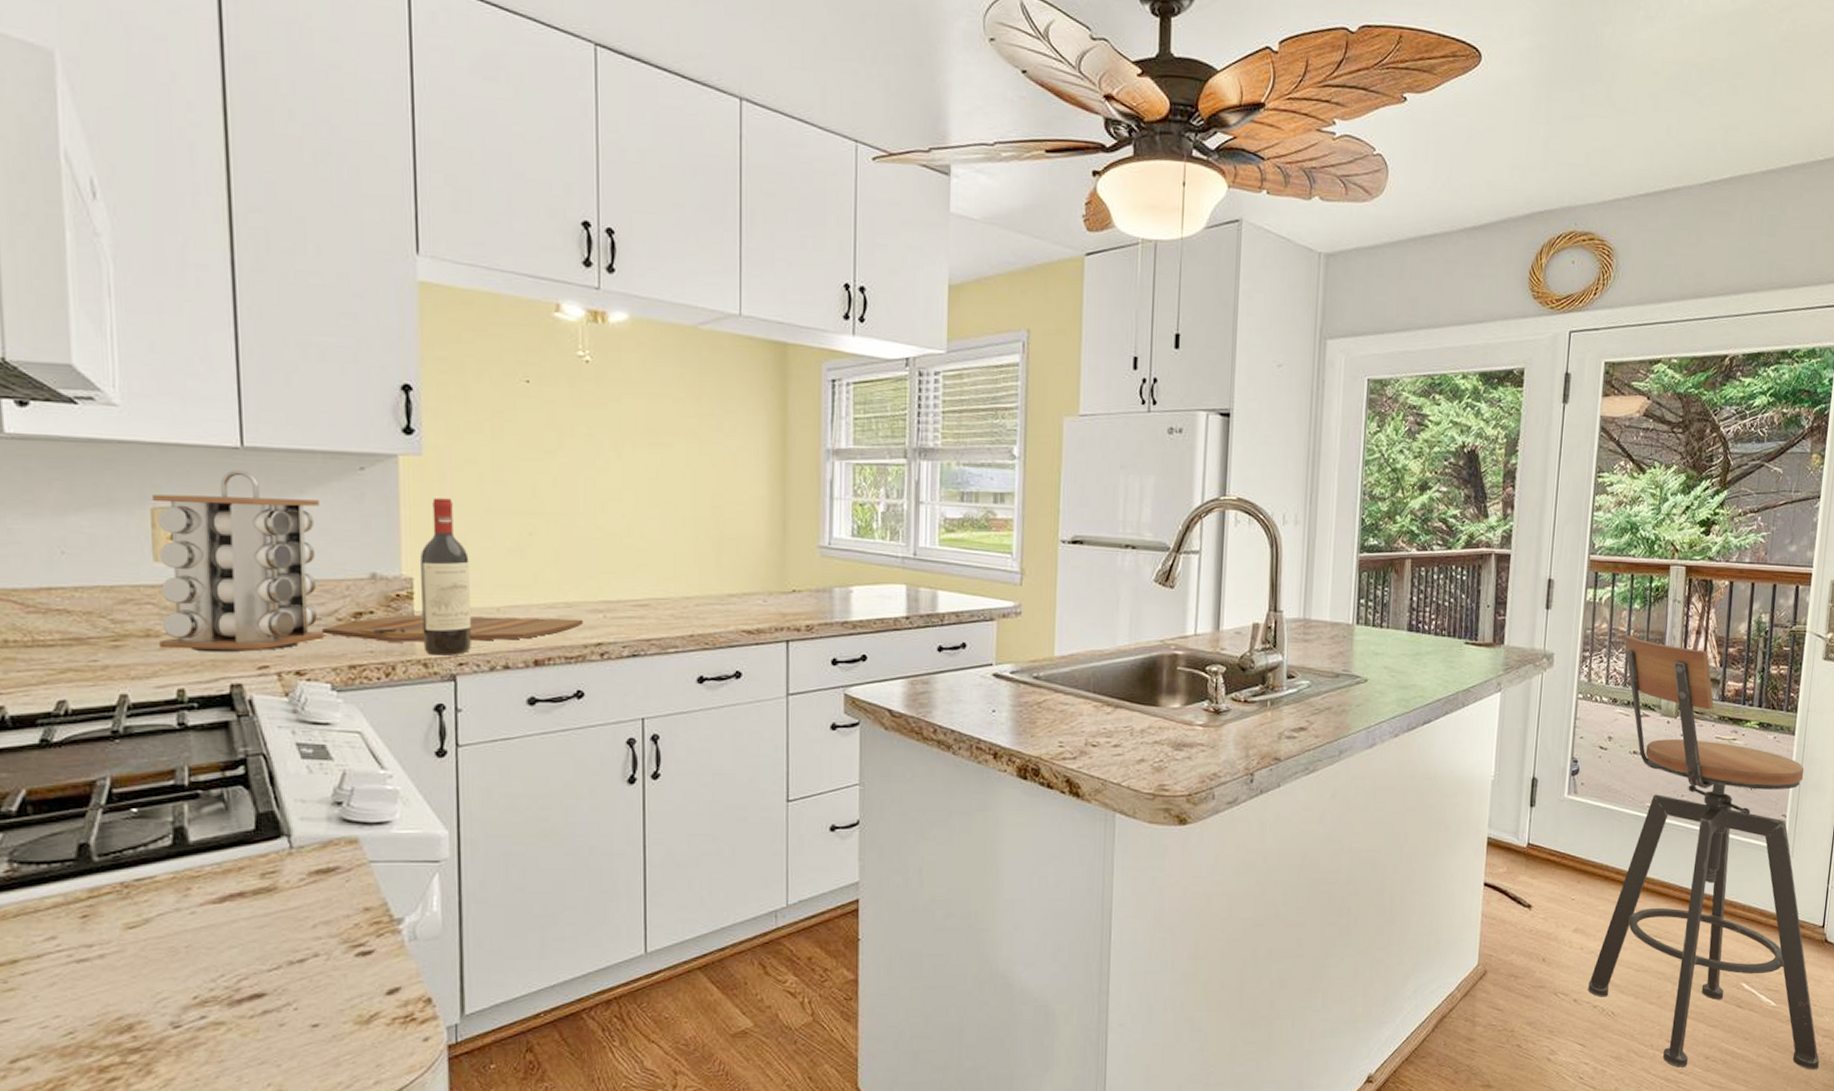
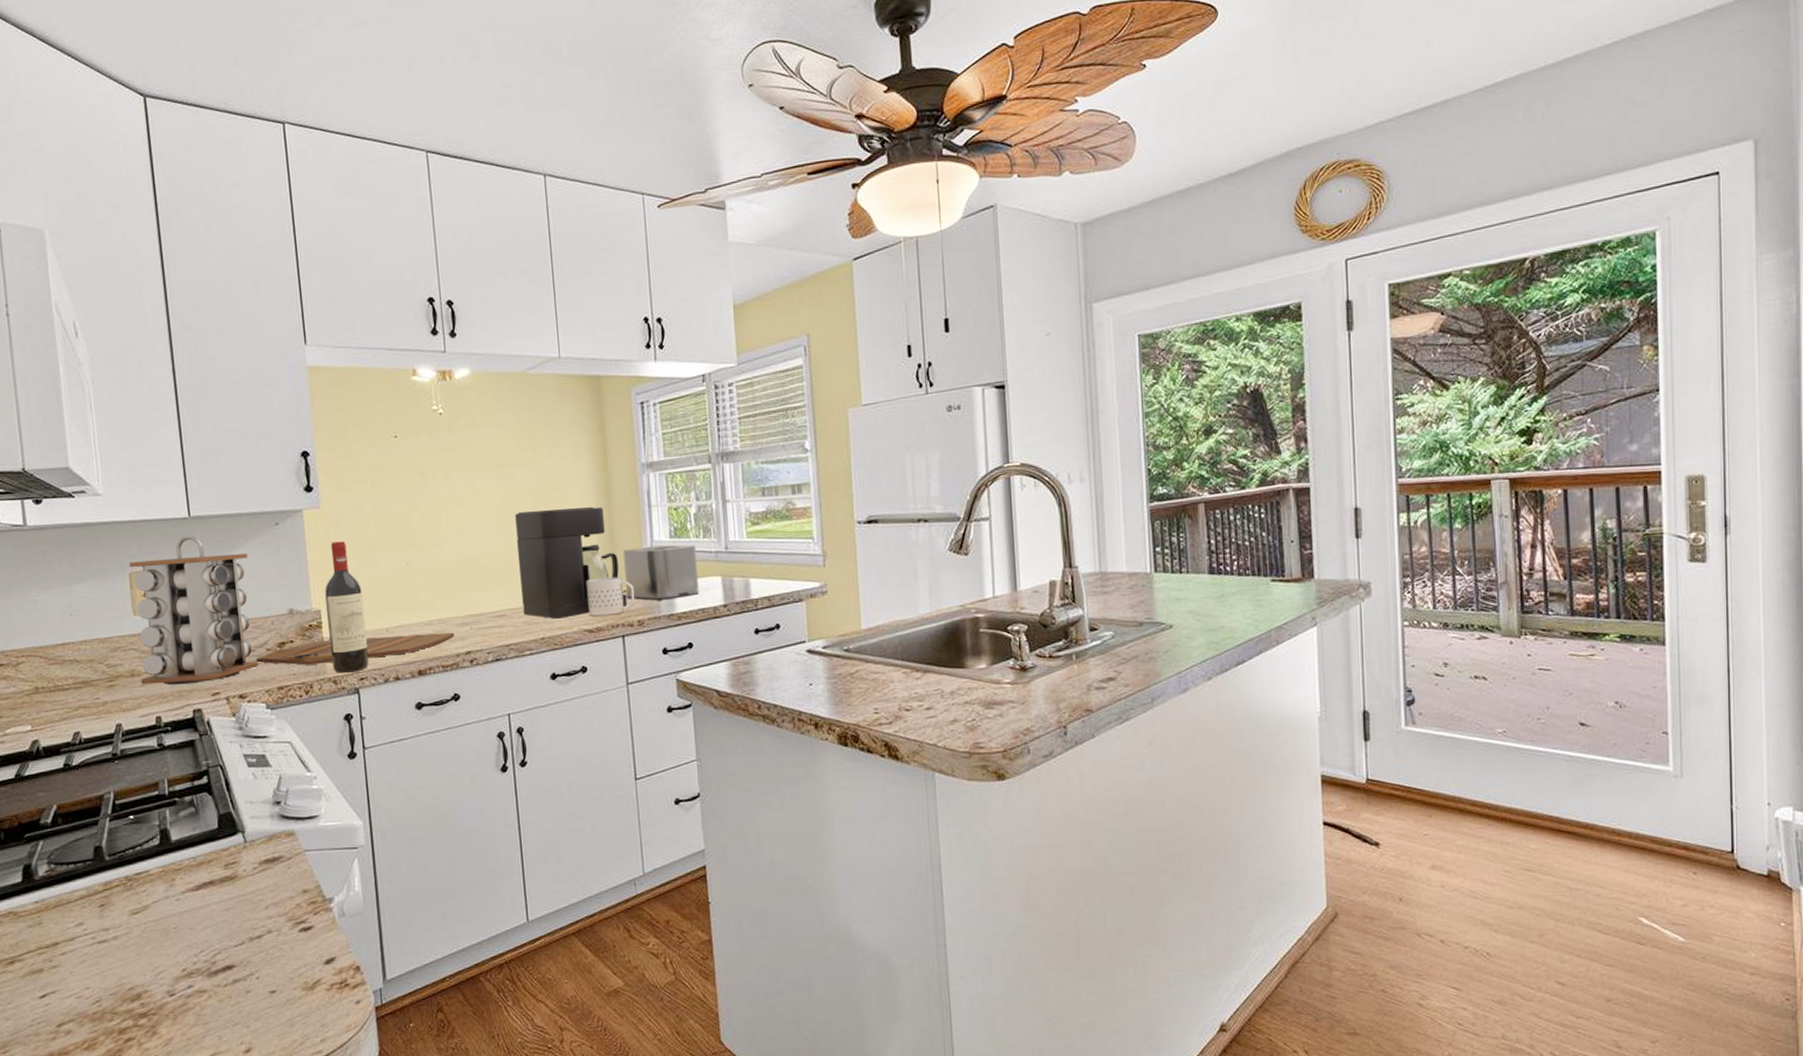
coffee maker: none [669,488,796,615] -> present [515,506,628,619]
mug: none [748,573,805,618] -> present [586,576,635,617]
toaster: none [795,543,880,606] -> present [622,544,699,601]
bar stool: present [1588,635,1820,1070] -> none [1447,556,1751,1013]

